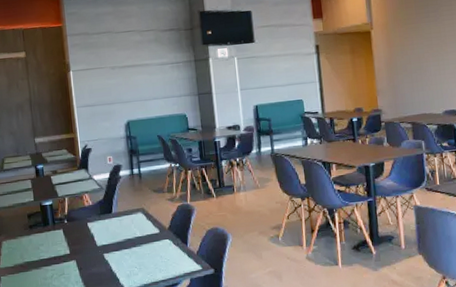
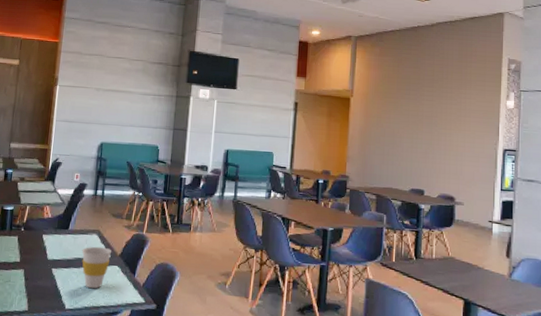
cup: none [129,223,160,266] -> present [82,246,111,289]

